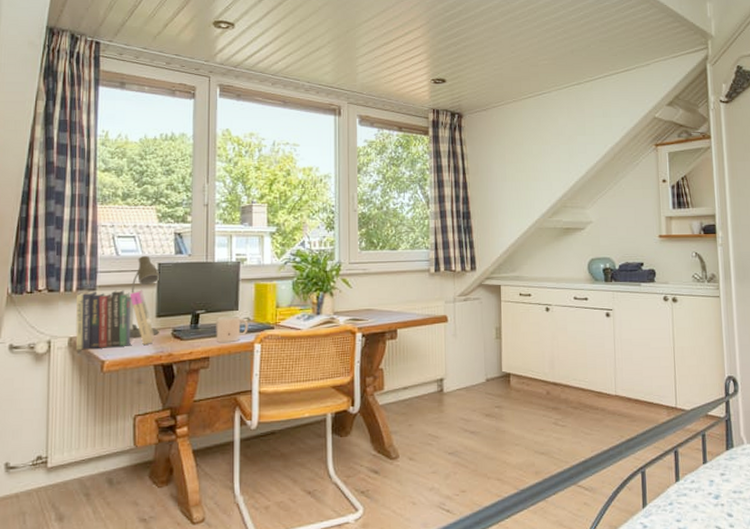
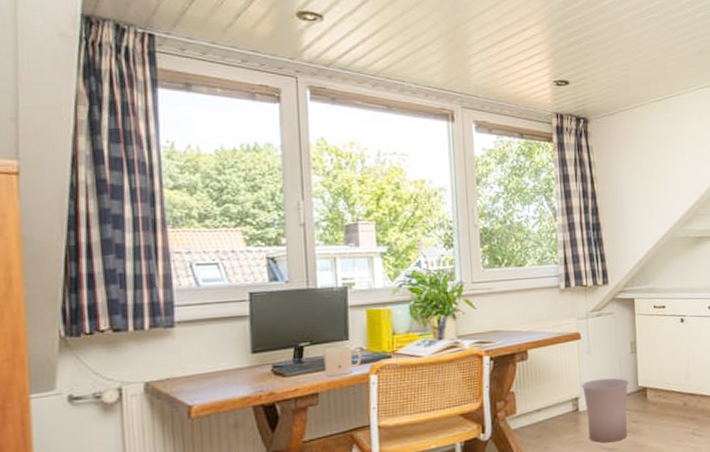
books: present [75,290,155,350] -> none [150,323,252,396]
desk lamp: present [131,255,160,338] -> none [218,284,256,379]
waste bin: none [446,361,493,426] -> present [581,378,629,443]

